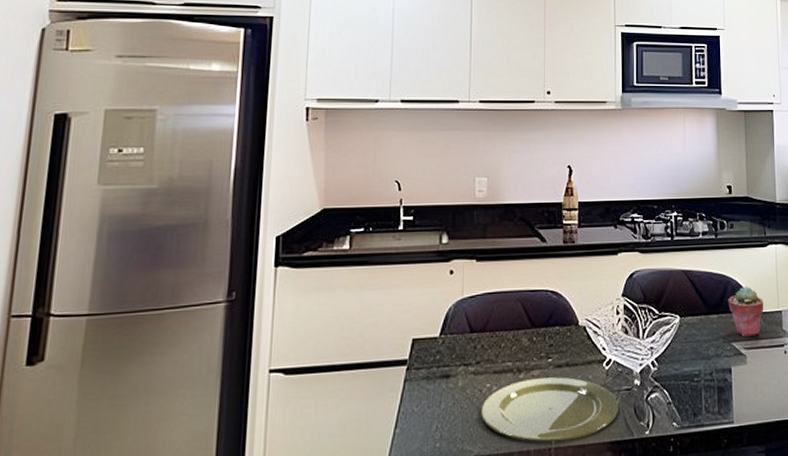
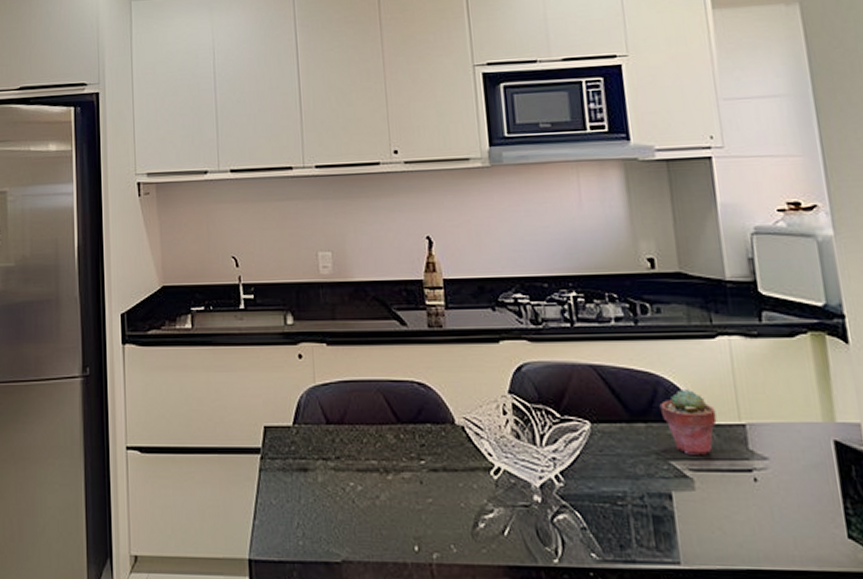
plate: present [481,377,619,443] -> none [346,482,516,557]

